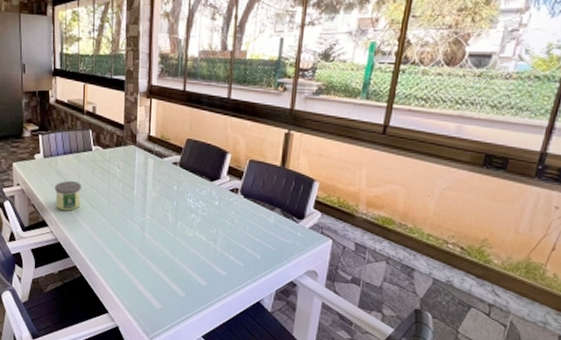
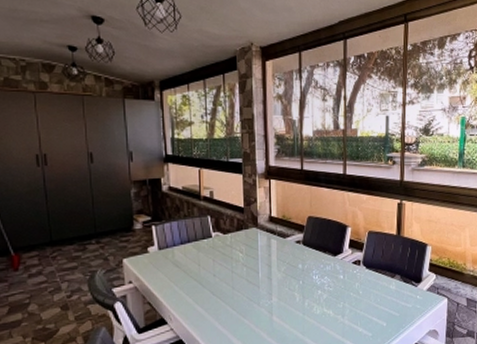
candle: present [54,180,81,211] -> none [172,271,203,305]

